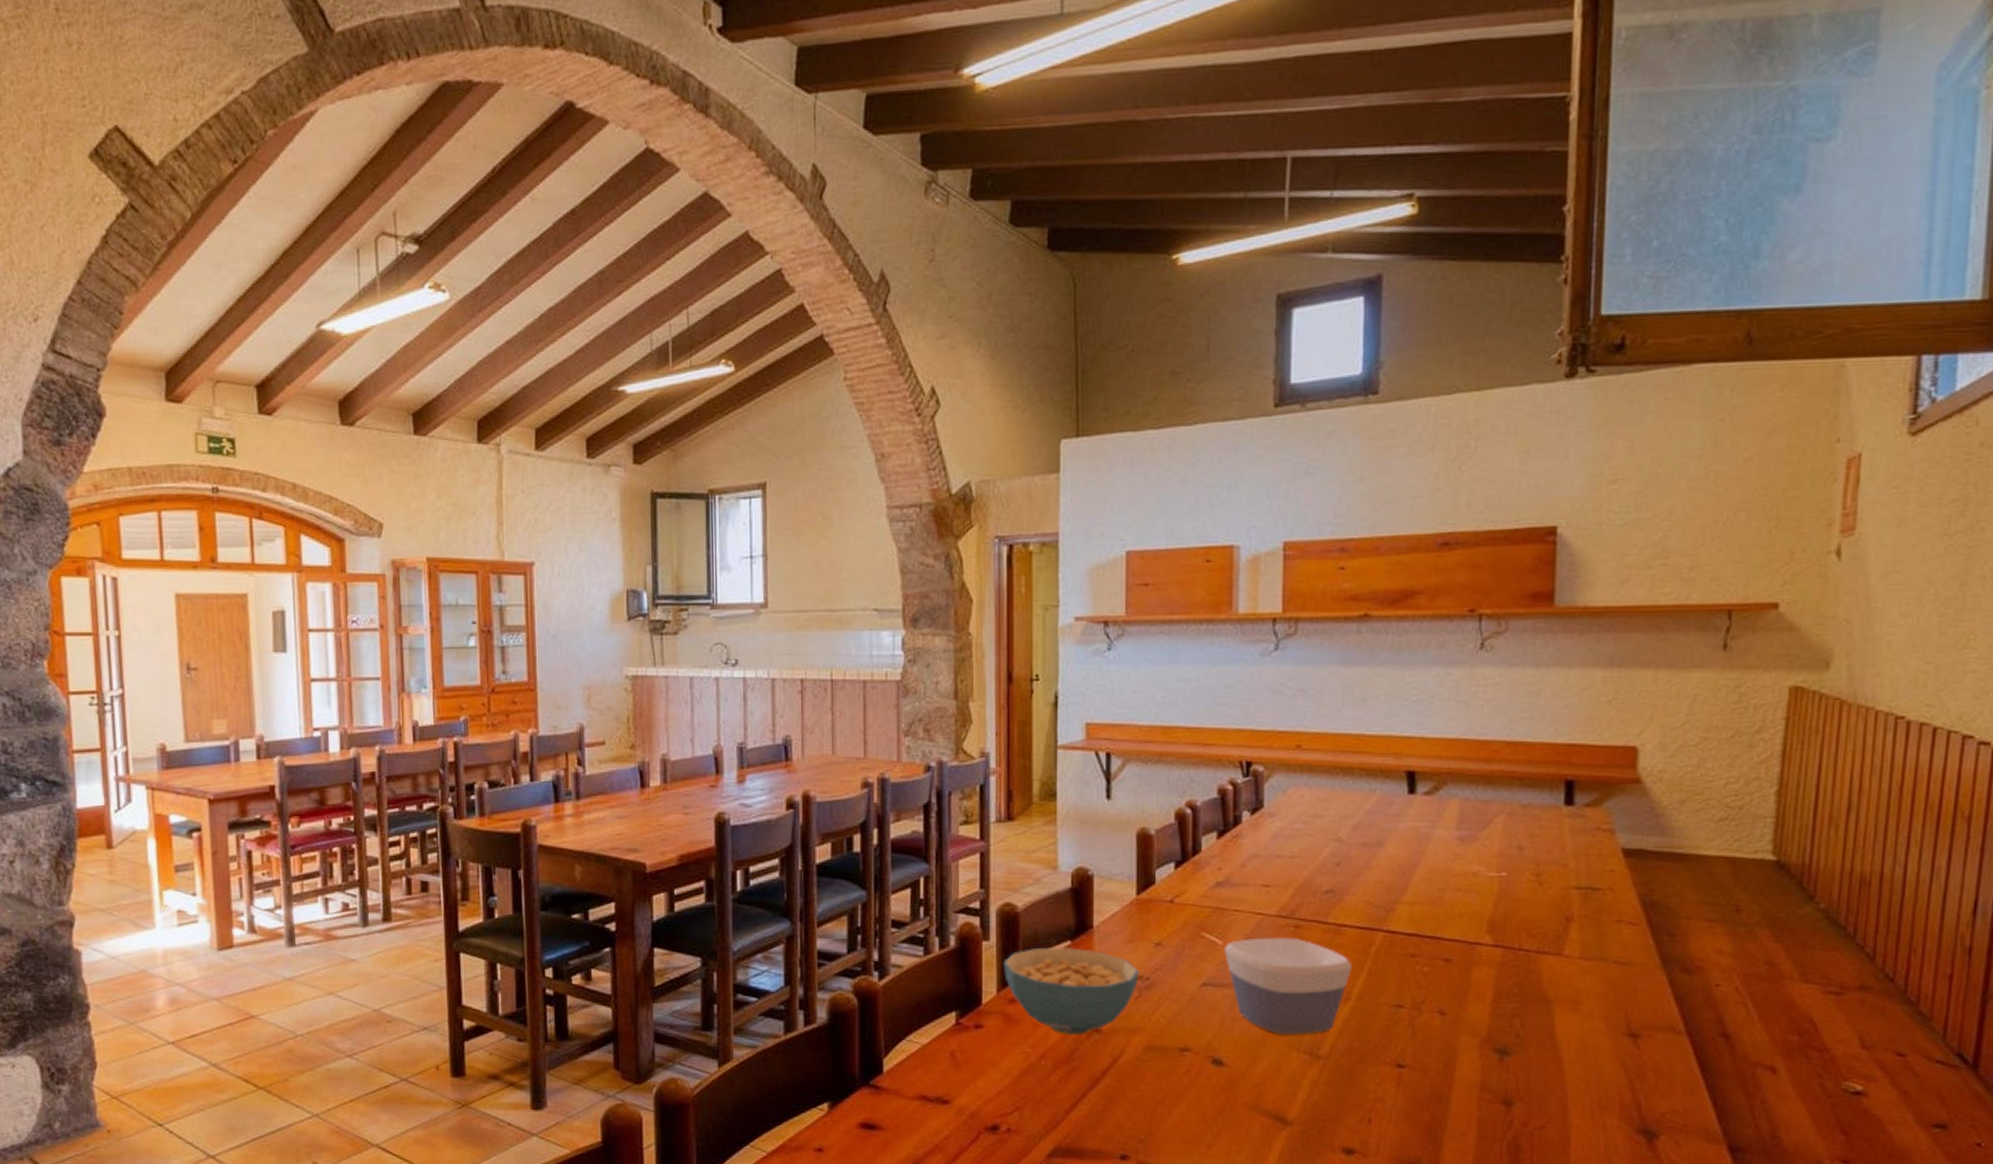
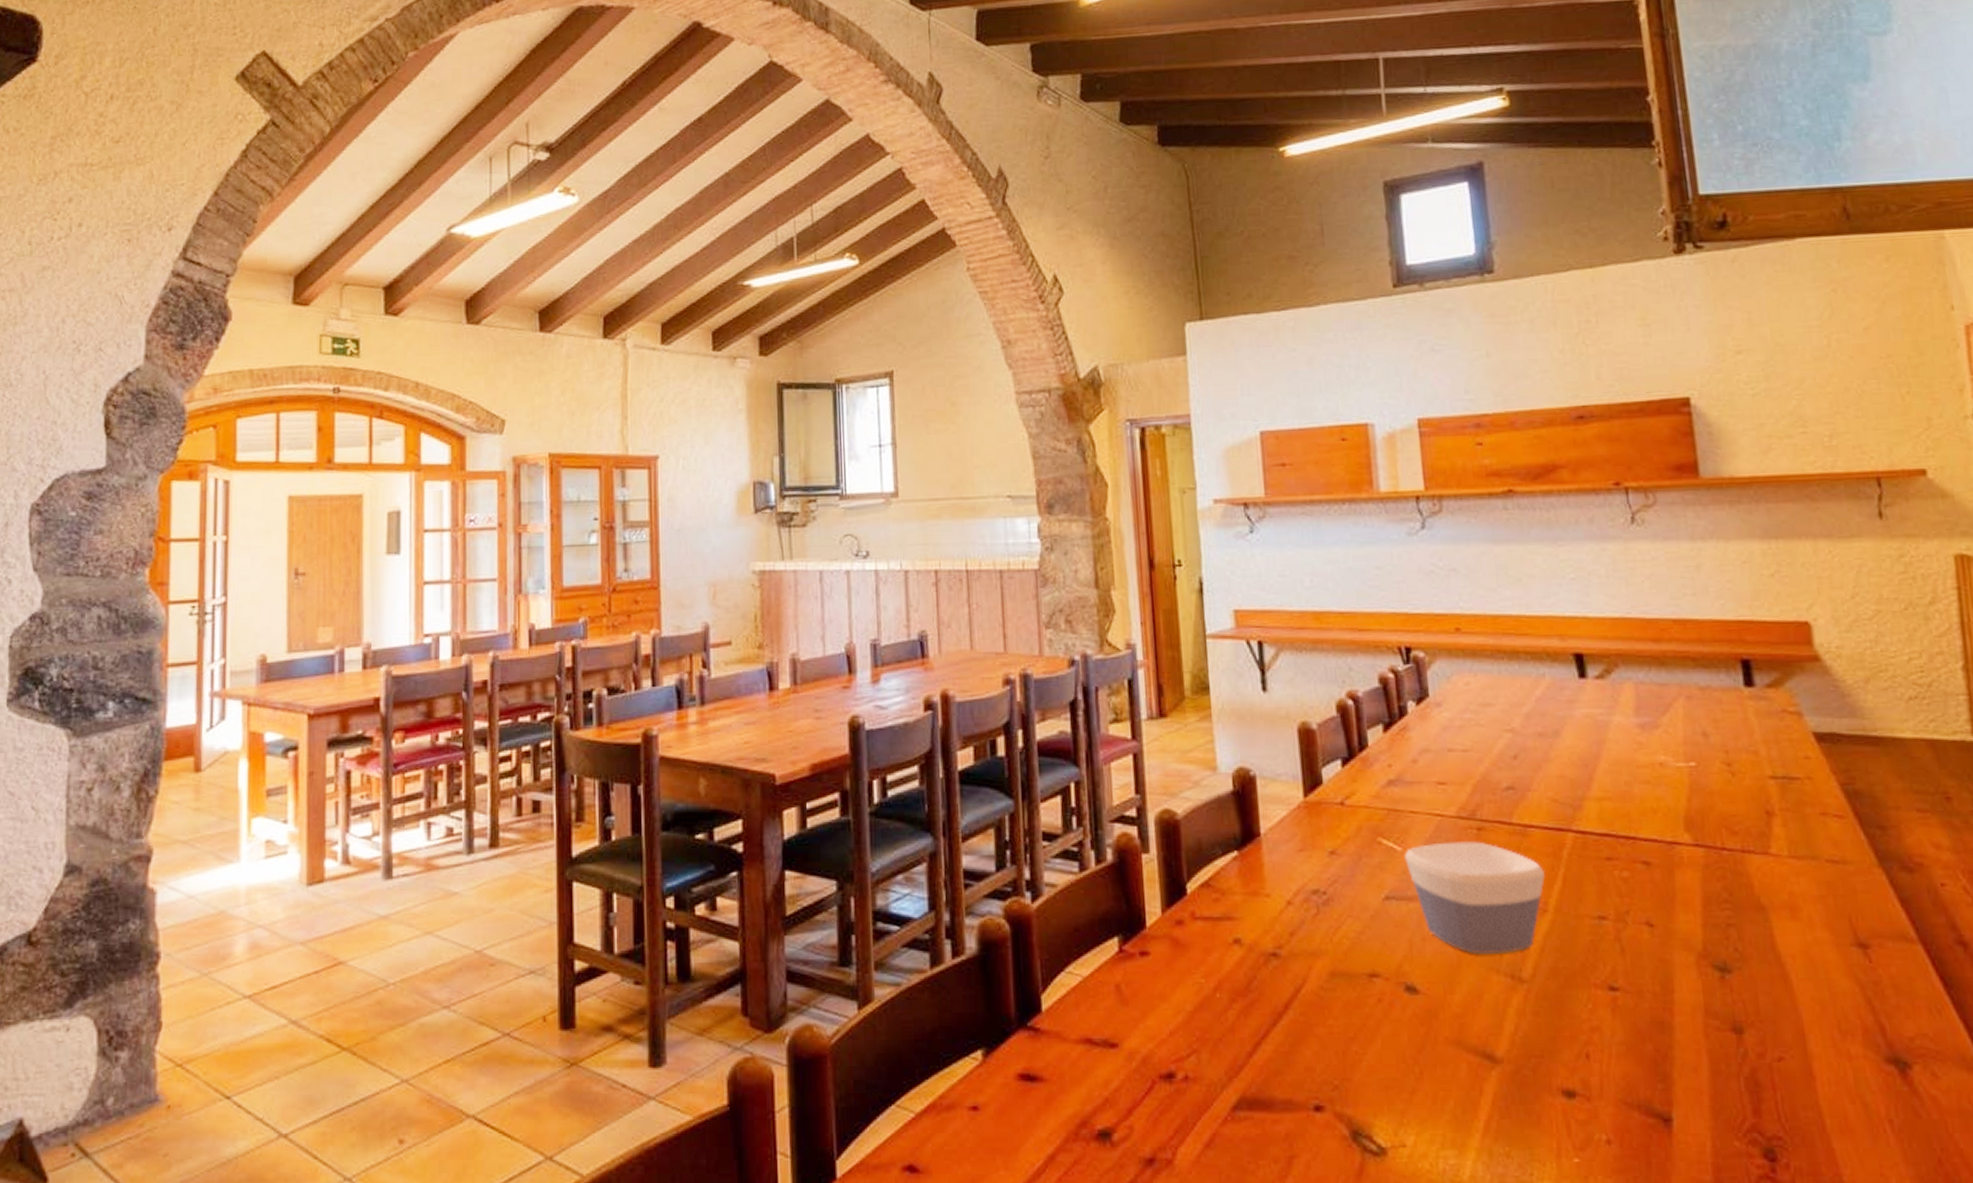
cereal bowl: present [1003,947,1139,1035] -> none [1166,859,1315,961]

